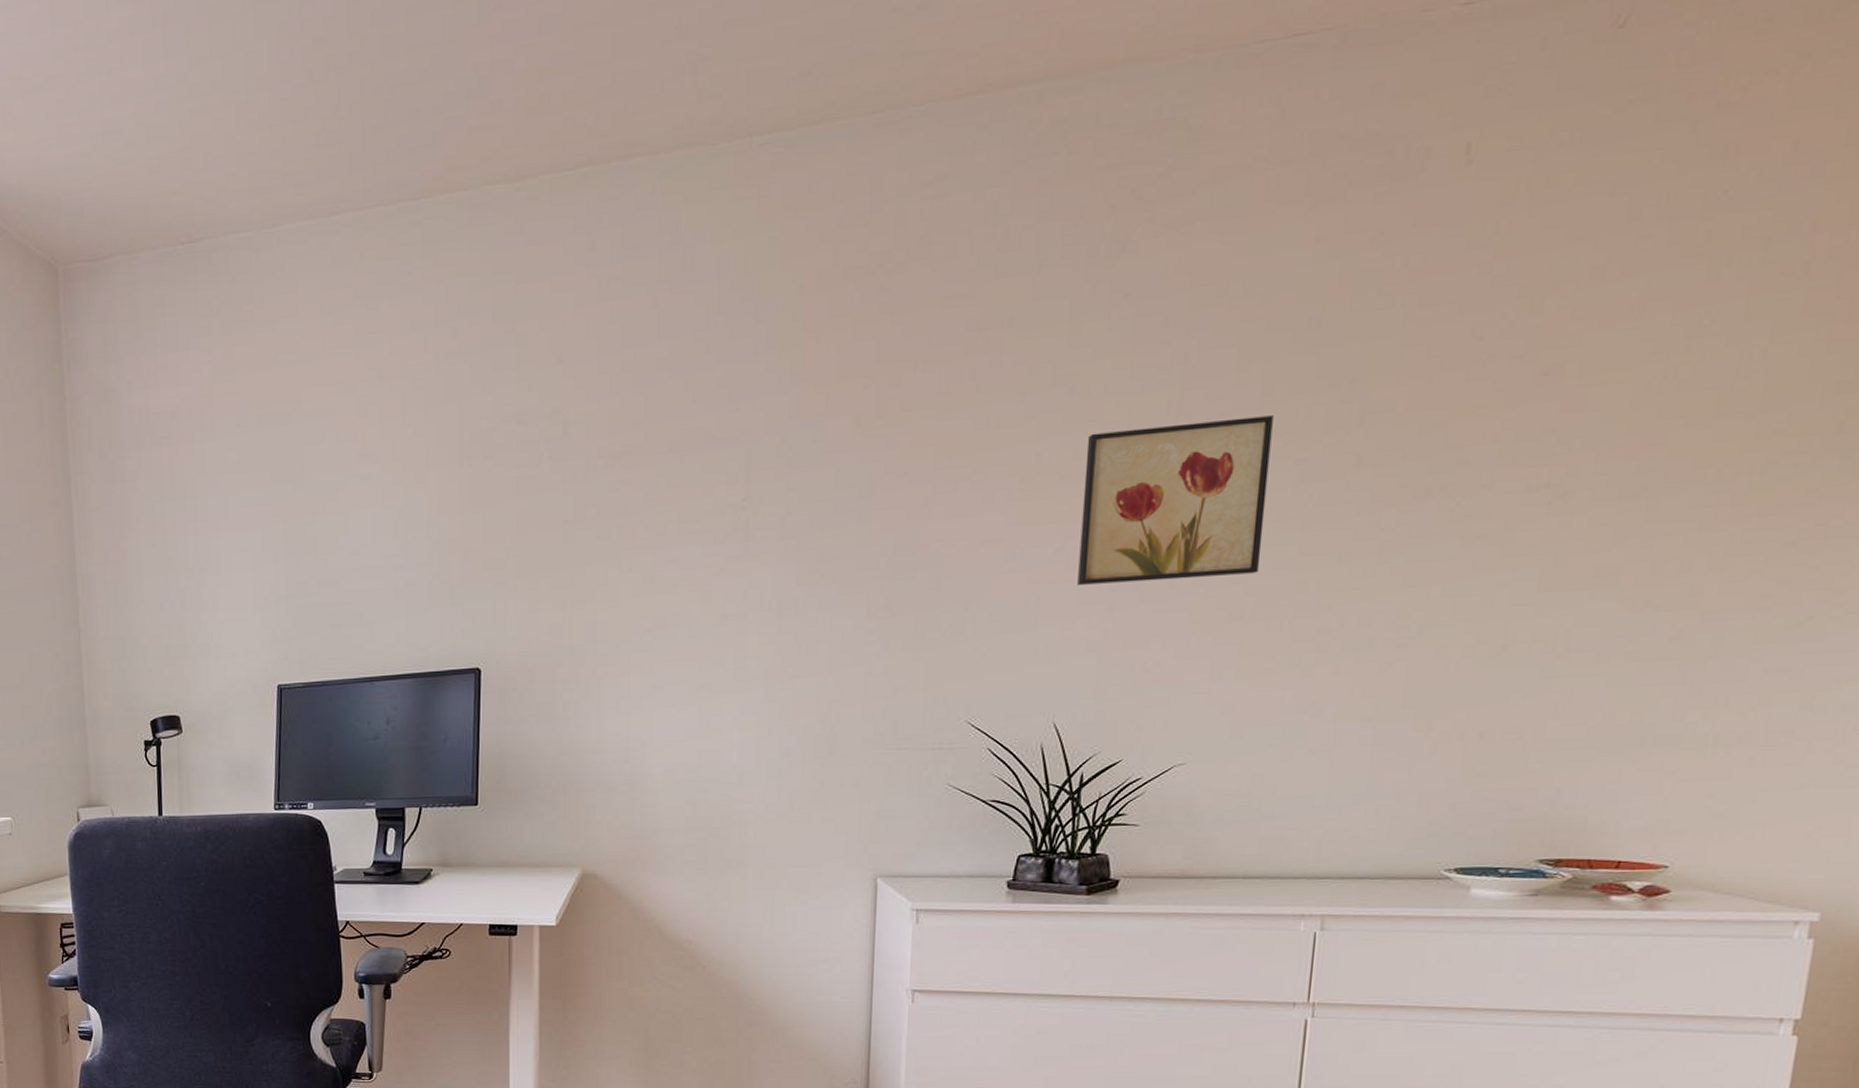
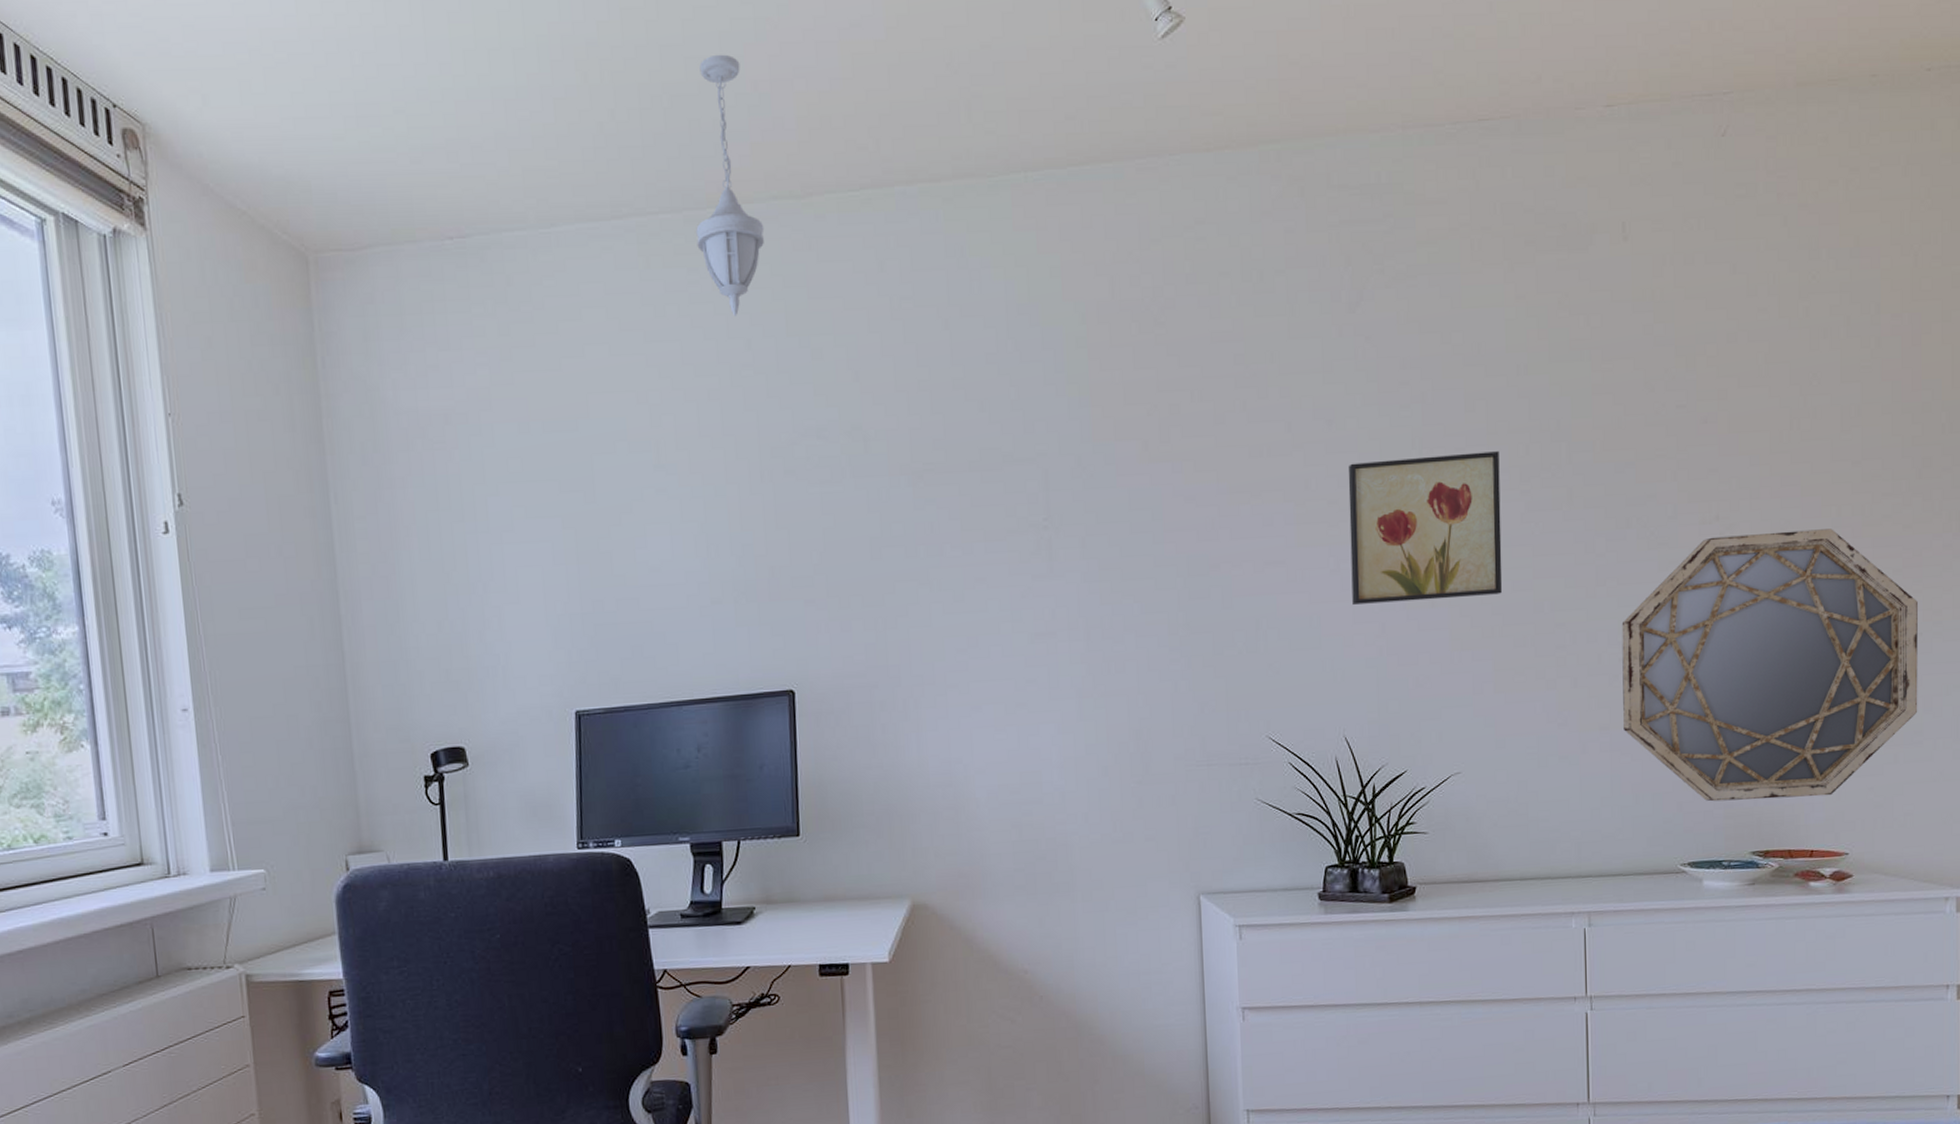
pendant light: none [410,38,477,305] -> present [696,54,765,316]
home mirror: none [1392,495,1813,804] -> present [1621,529,1918,802]

